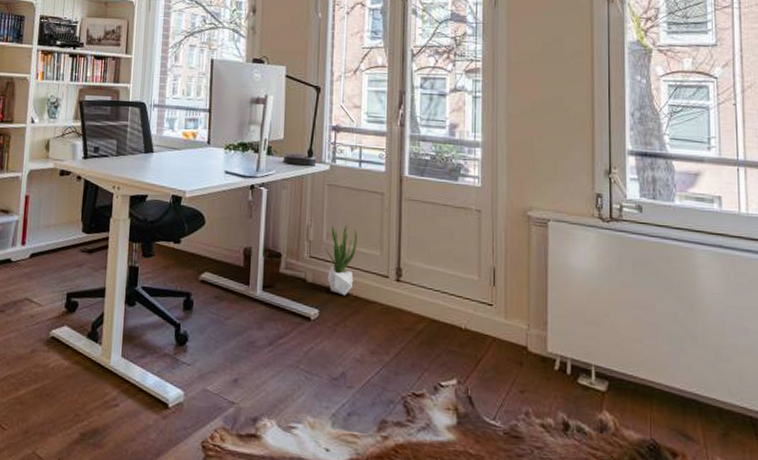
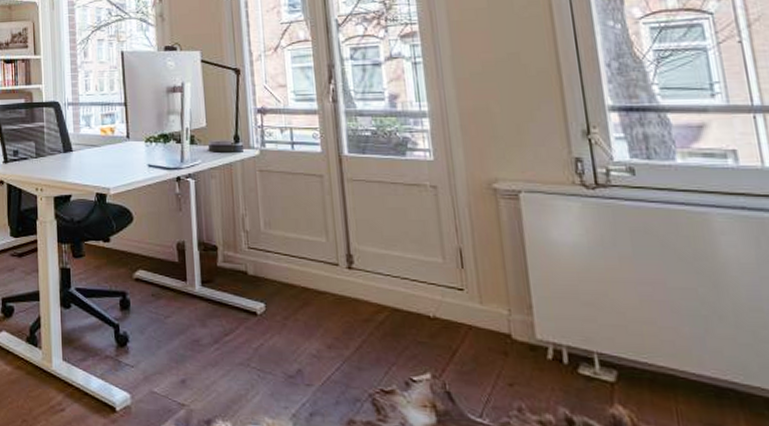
potted plant: present [325,225,358,296] -> none [264,212,300,288]

